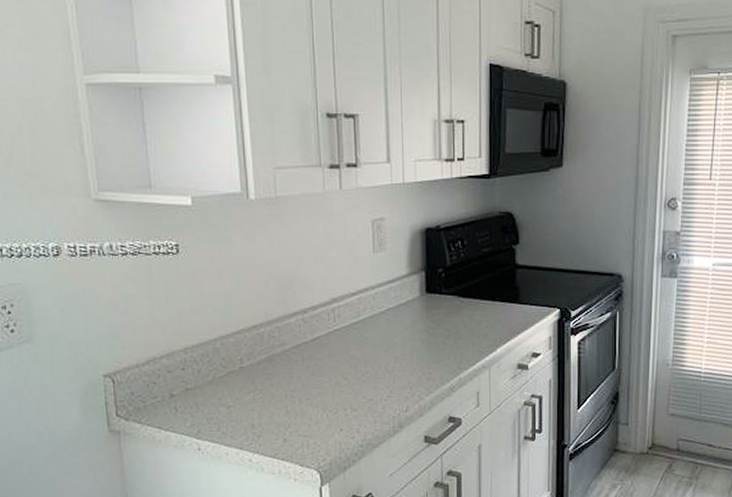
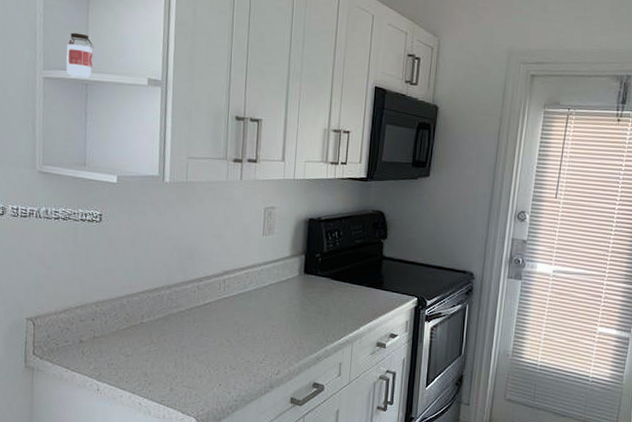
jar: none [110,25,145,80] -> present [66,32,94,78]

